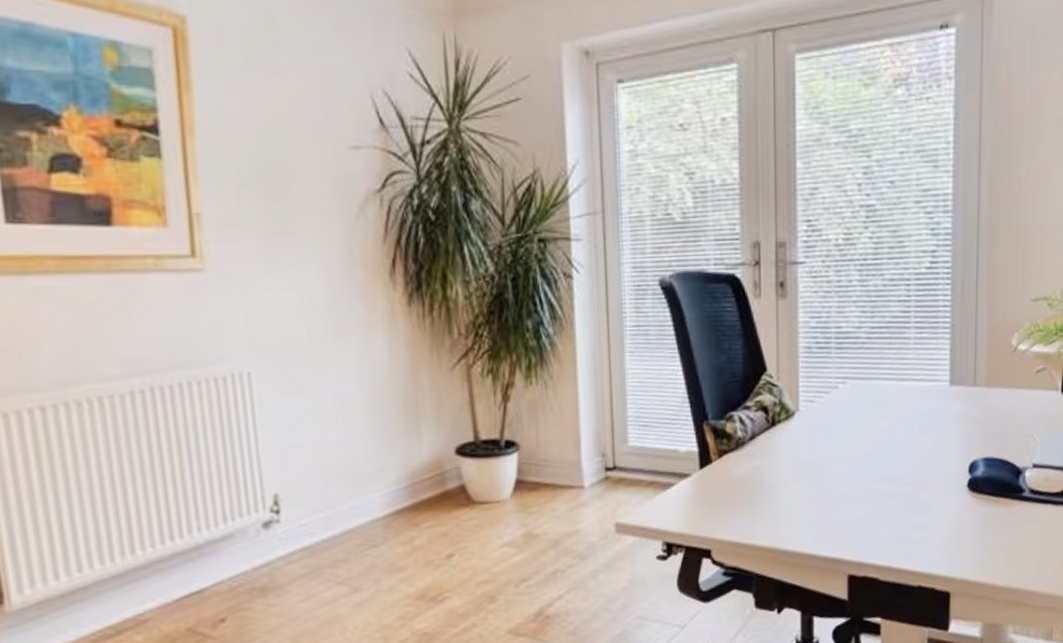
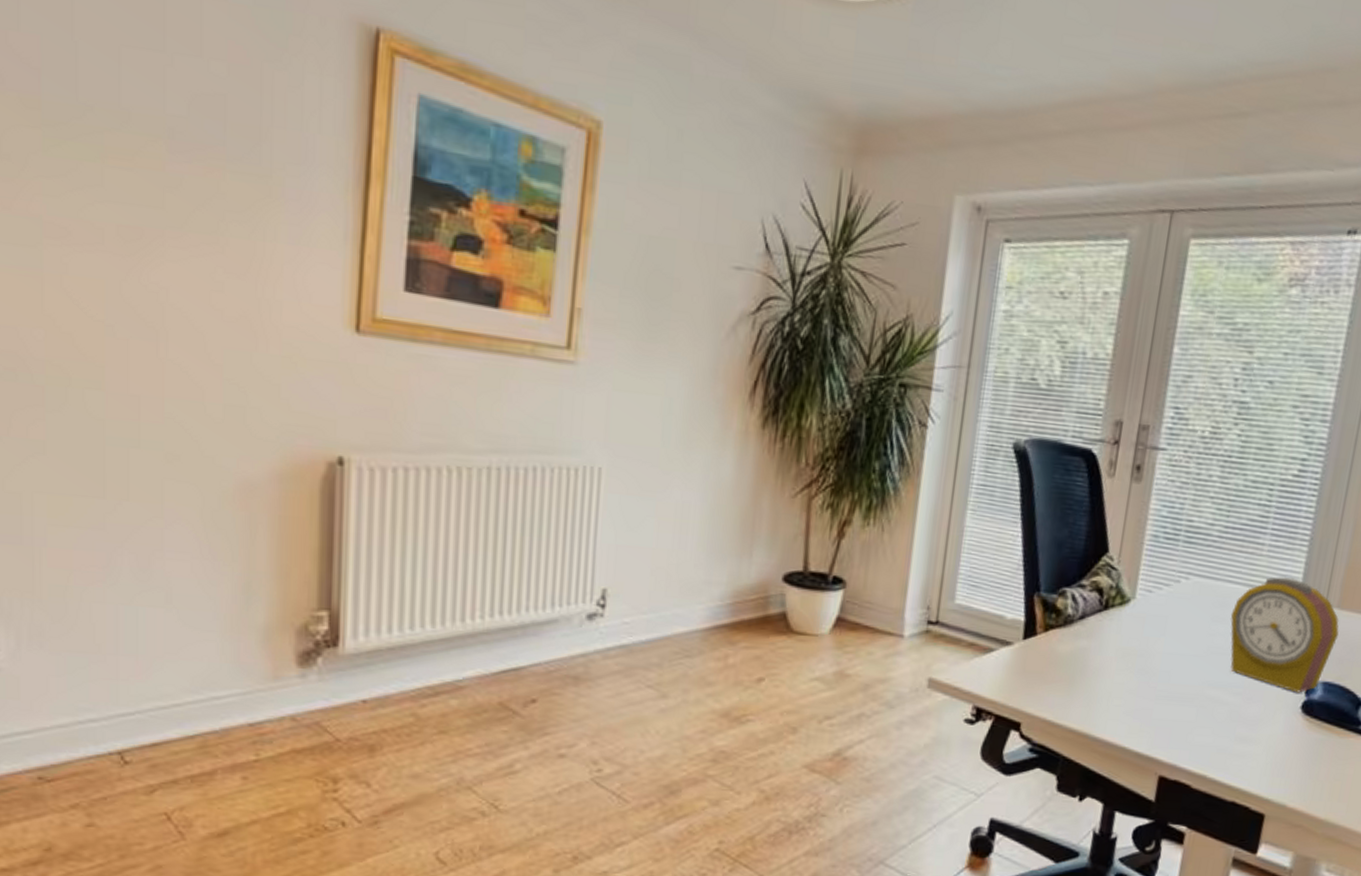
alarm clock: none [889,365,990,473] -> present [1230,576,1340,693]

